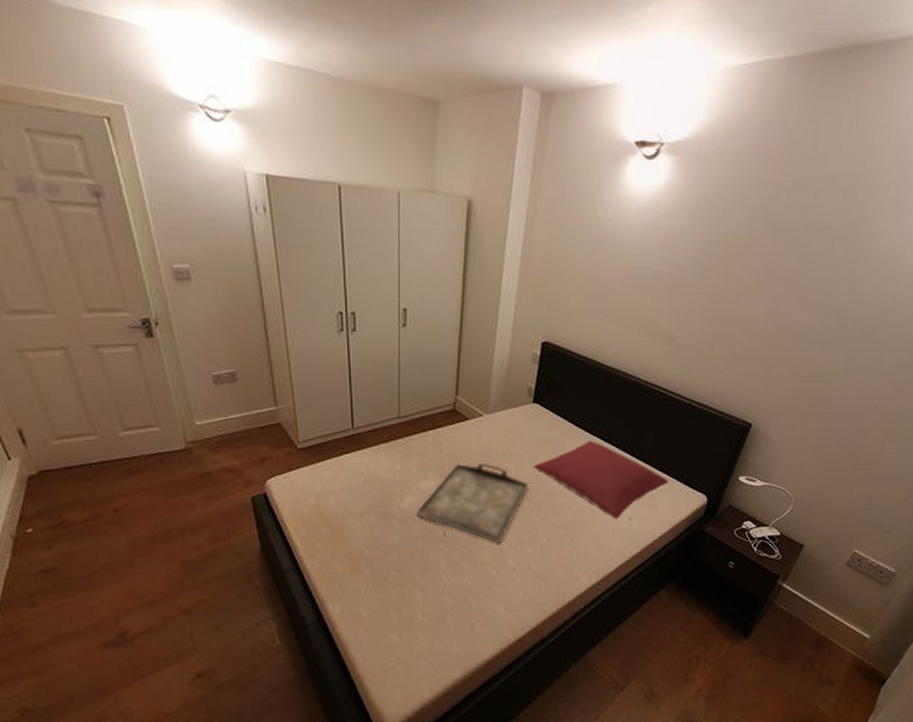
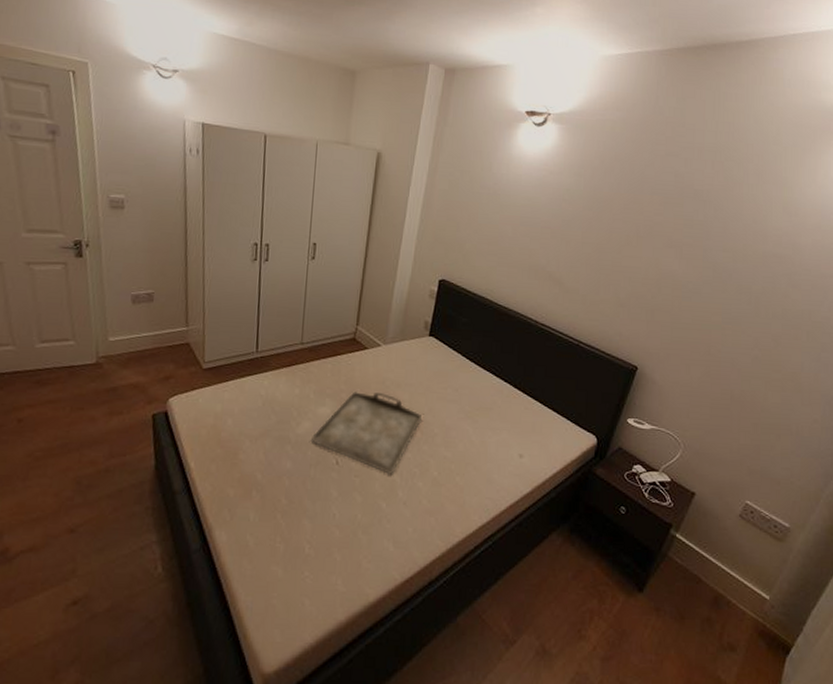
pillow: present [534,441,669,519] -> none [428,375,559,456]

